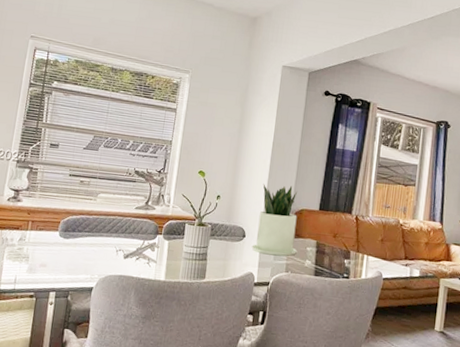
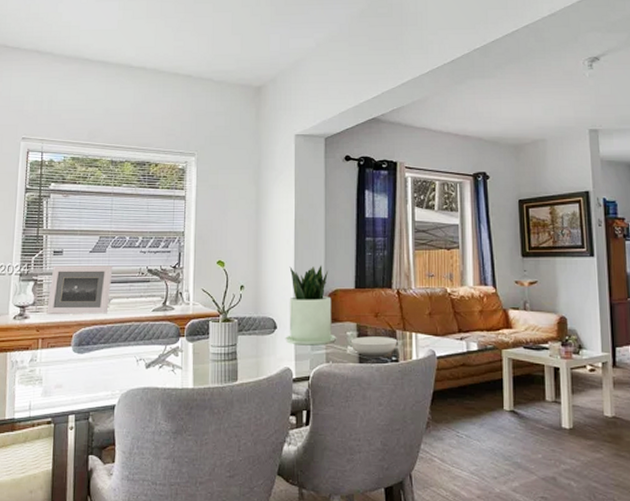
picture frame: none [38,157,104,206] -> present [46,265,113,314]
bowl: none [309,253,351,274] -> present [350,336,398,358]

